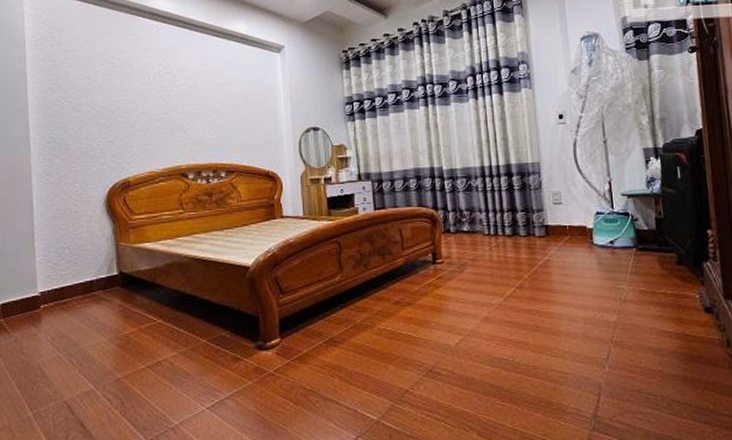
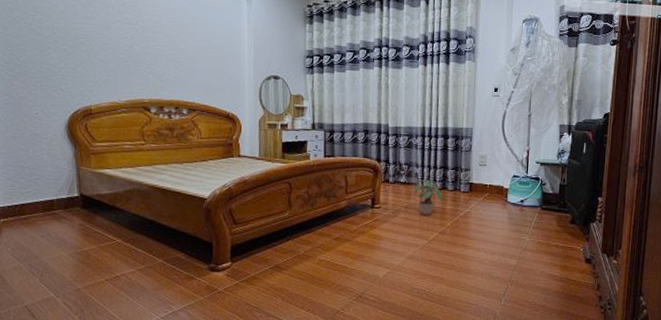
potted plant: none [479,225,517,269] -> present [413,179,444,217]

